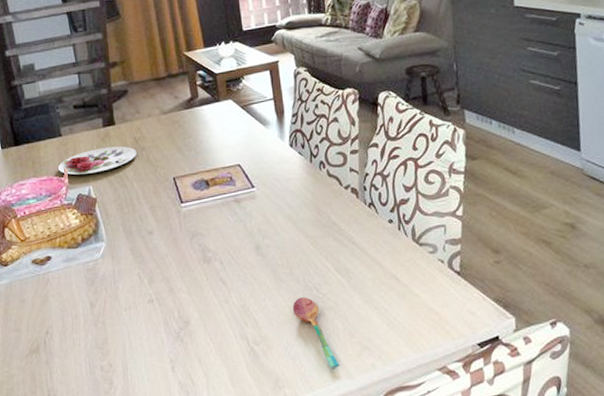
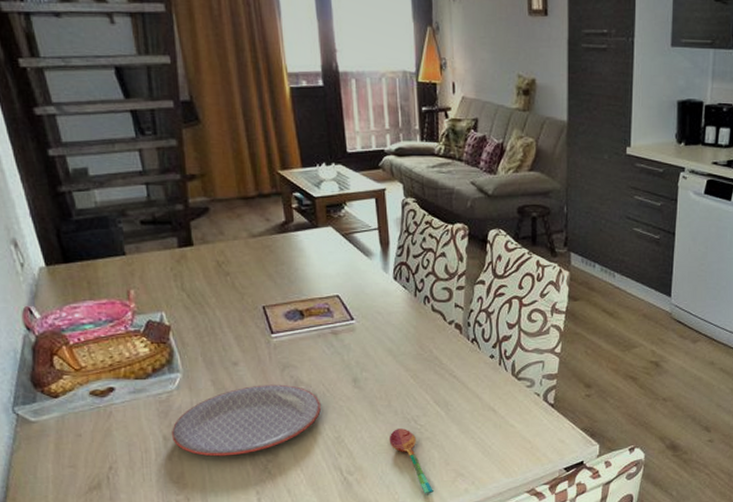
plate: present [58,146,137,175] -> none [122,270,220,299]
plate: none [97,252,227,323] -> present [172,384,321,457]

